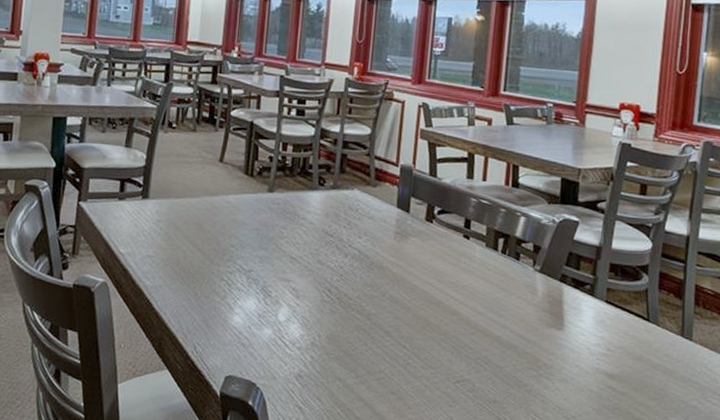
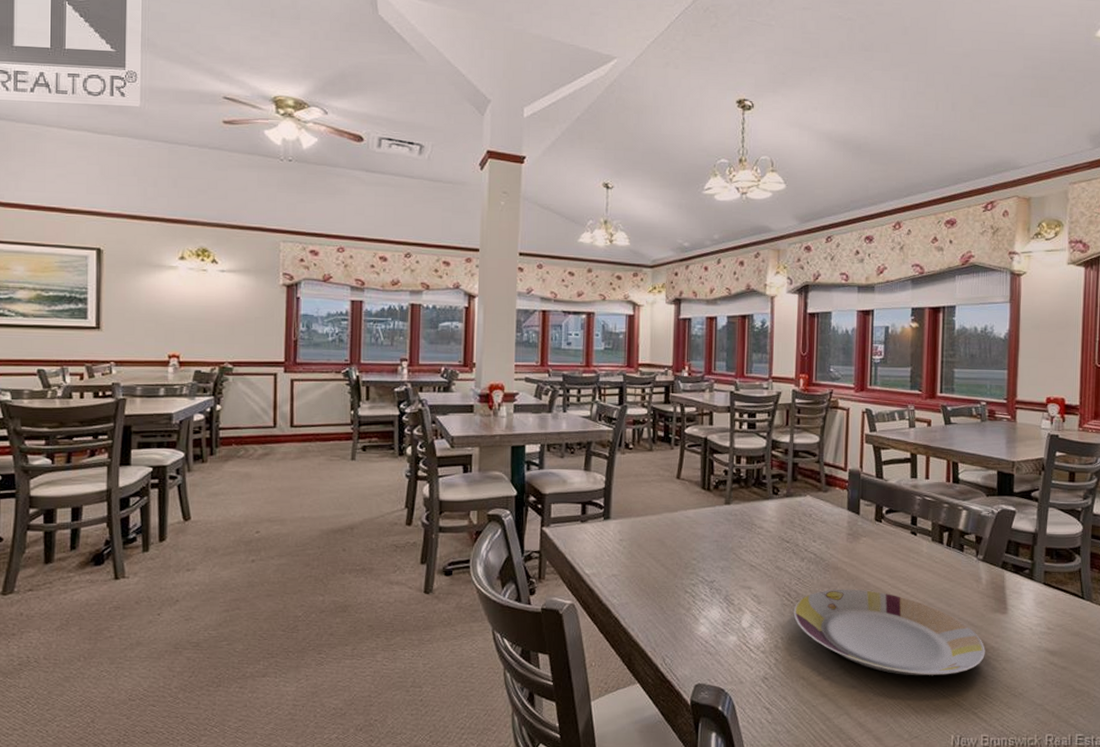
plate: none [333,289,538,390] -> present [793,590,985,676]

